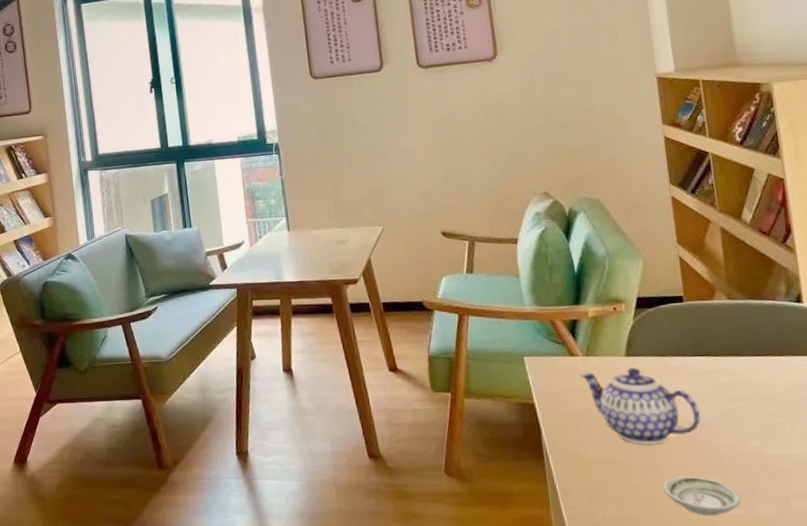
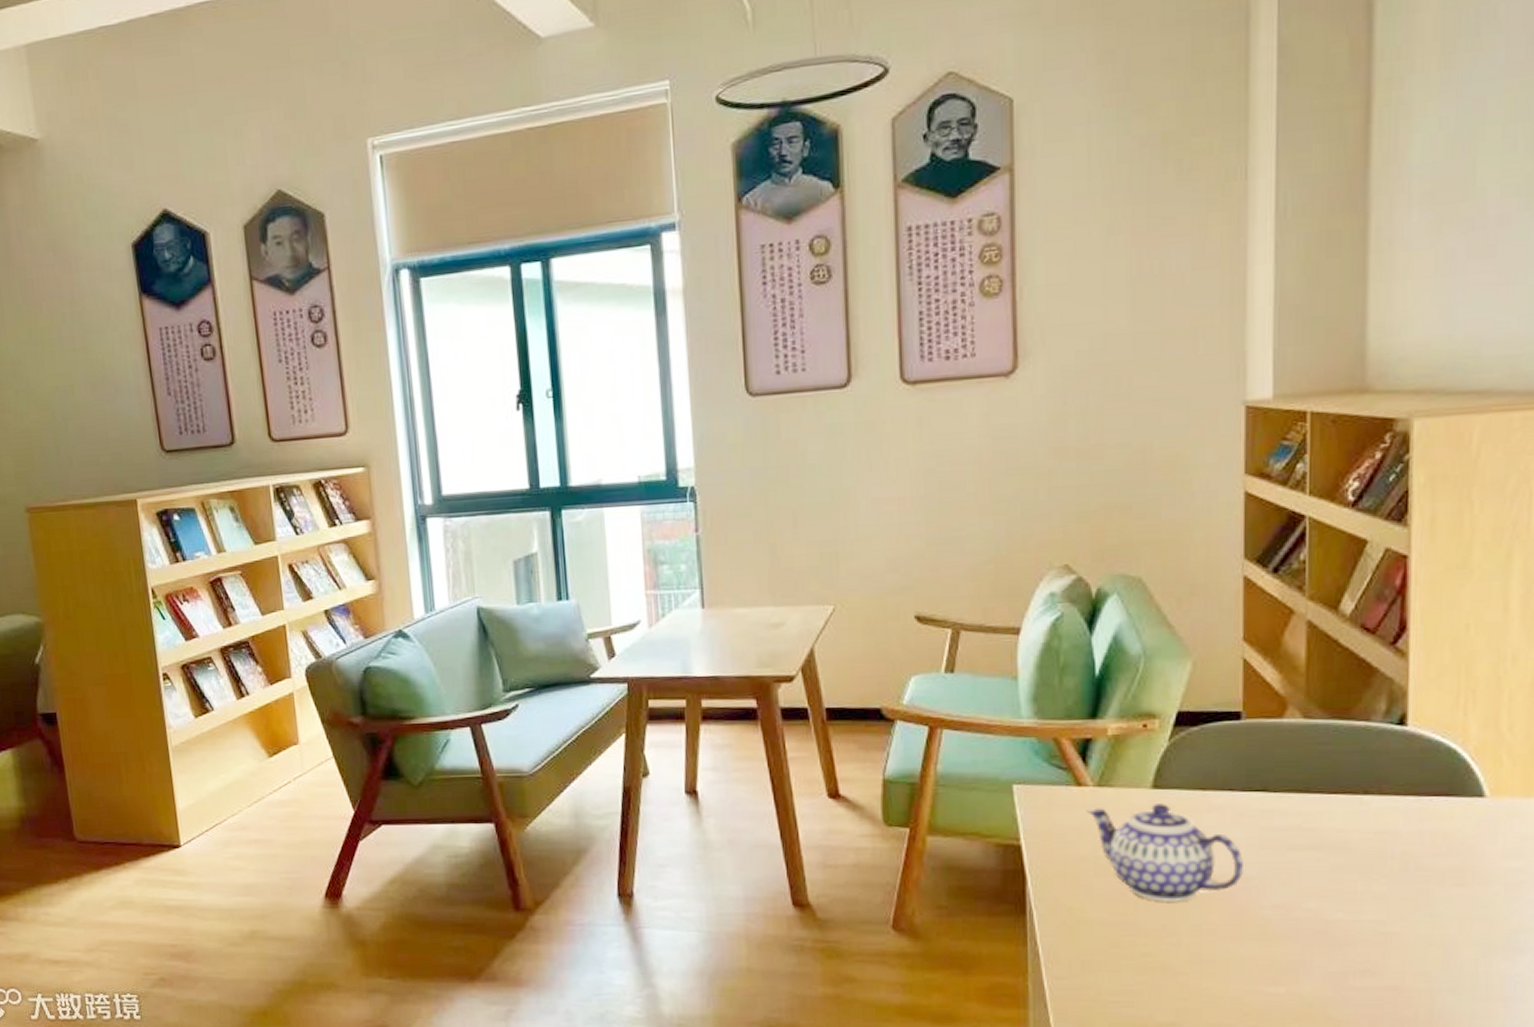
saucer: present [662,475,741,516] -> none [1180,942,1282,993]

